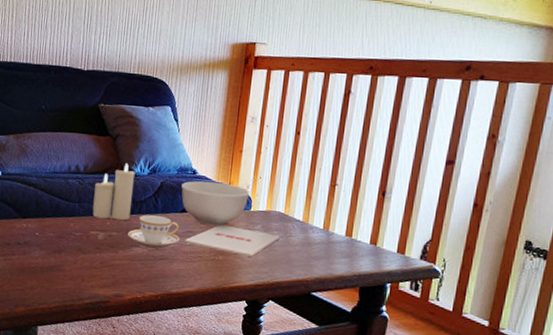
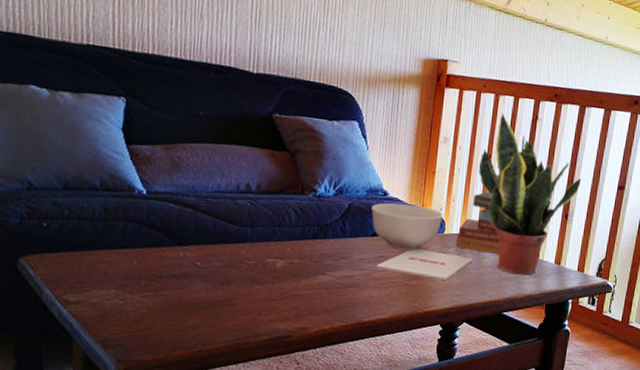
candle: present [92,163,135,221] -> none [268,182,319,247]
teacup: present [128,215,180,249] -> none [312,239,371,276]
books: none [262,169,309,232] -> present [455,192,500,254]
potted plant: none [286,90,401,255] -> present [478,113,581,275]

